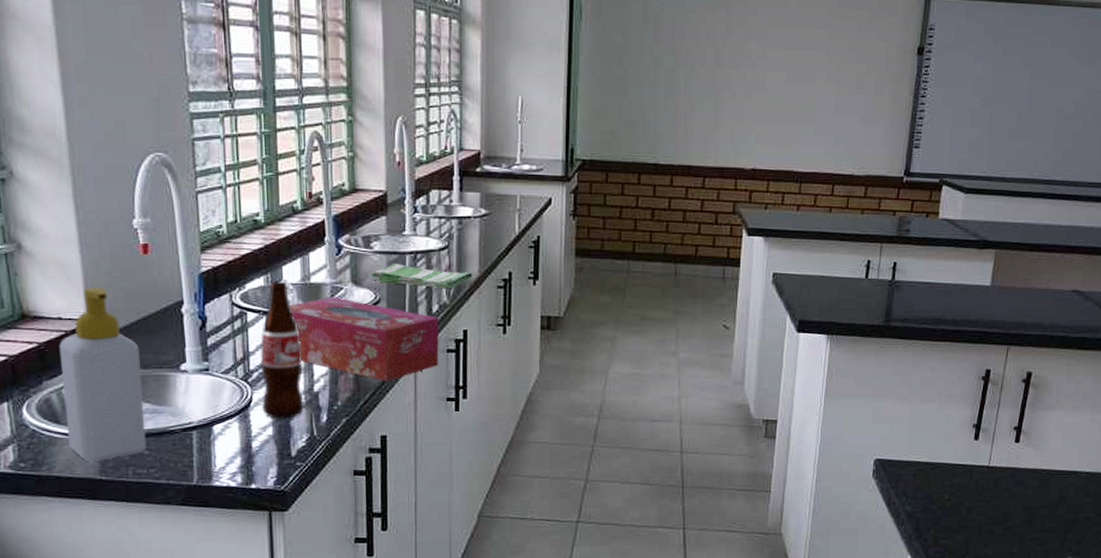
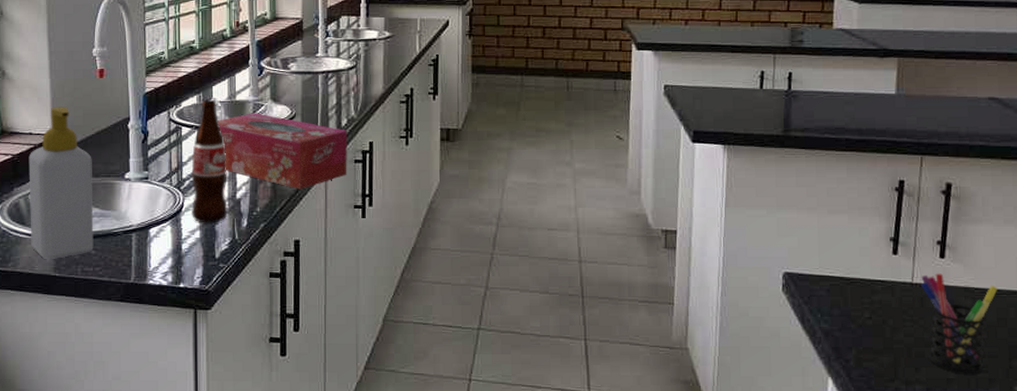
dish towel: present [370,263,473,288] -> none [287,81,378,104]
pen holder: none [996,457,1062,547] -> present [921,273,998,373]

